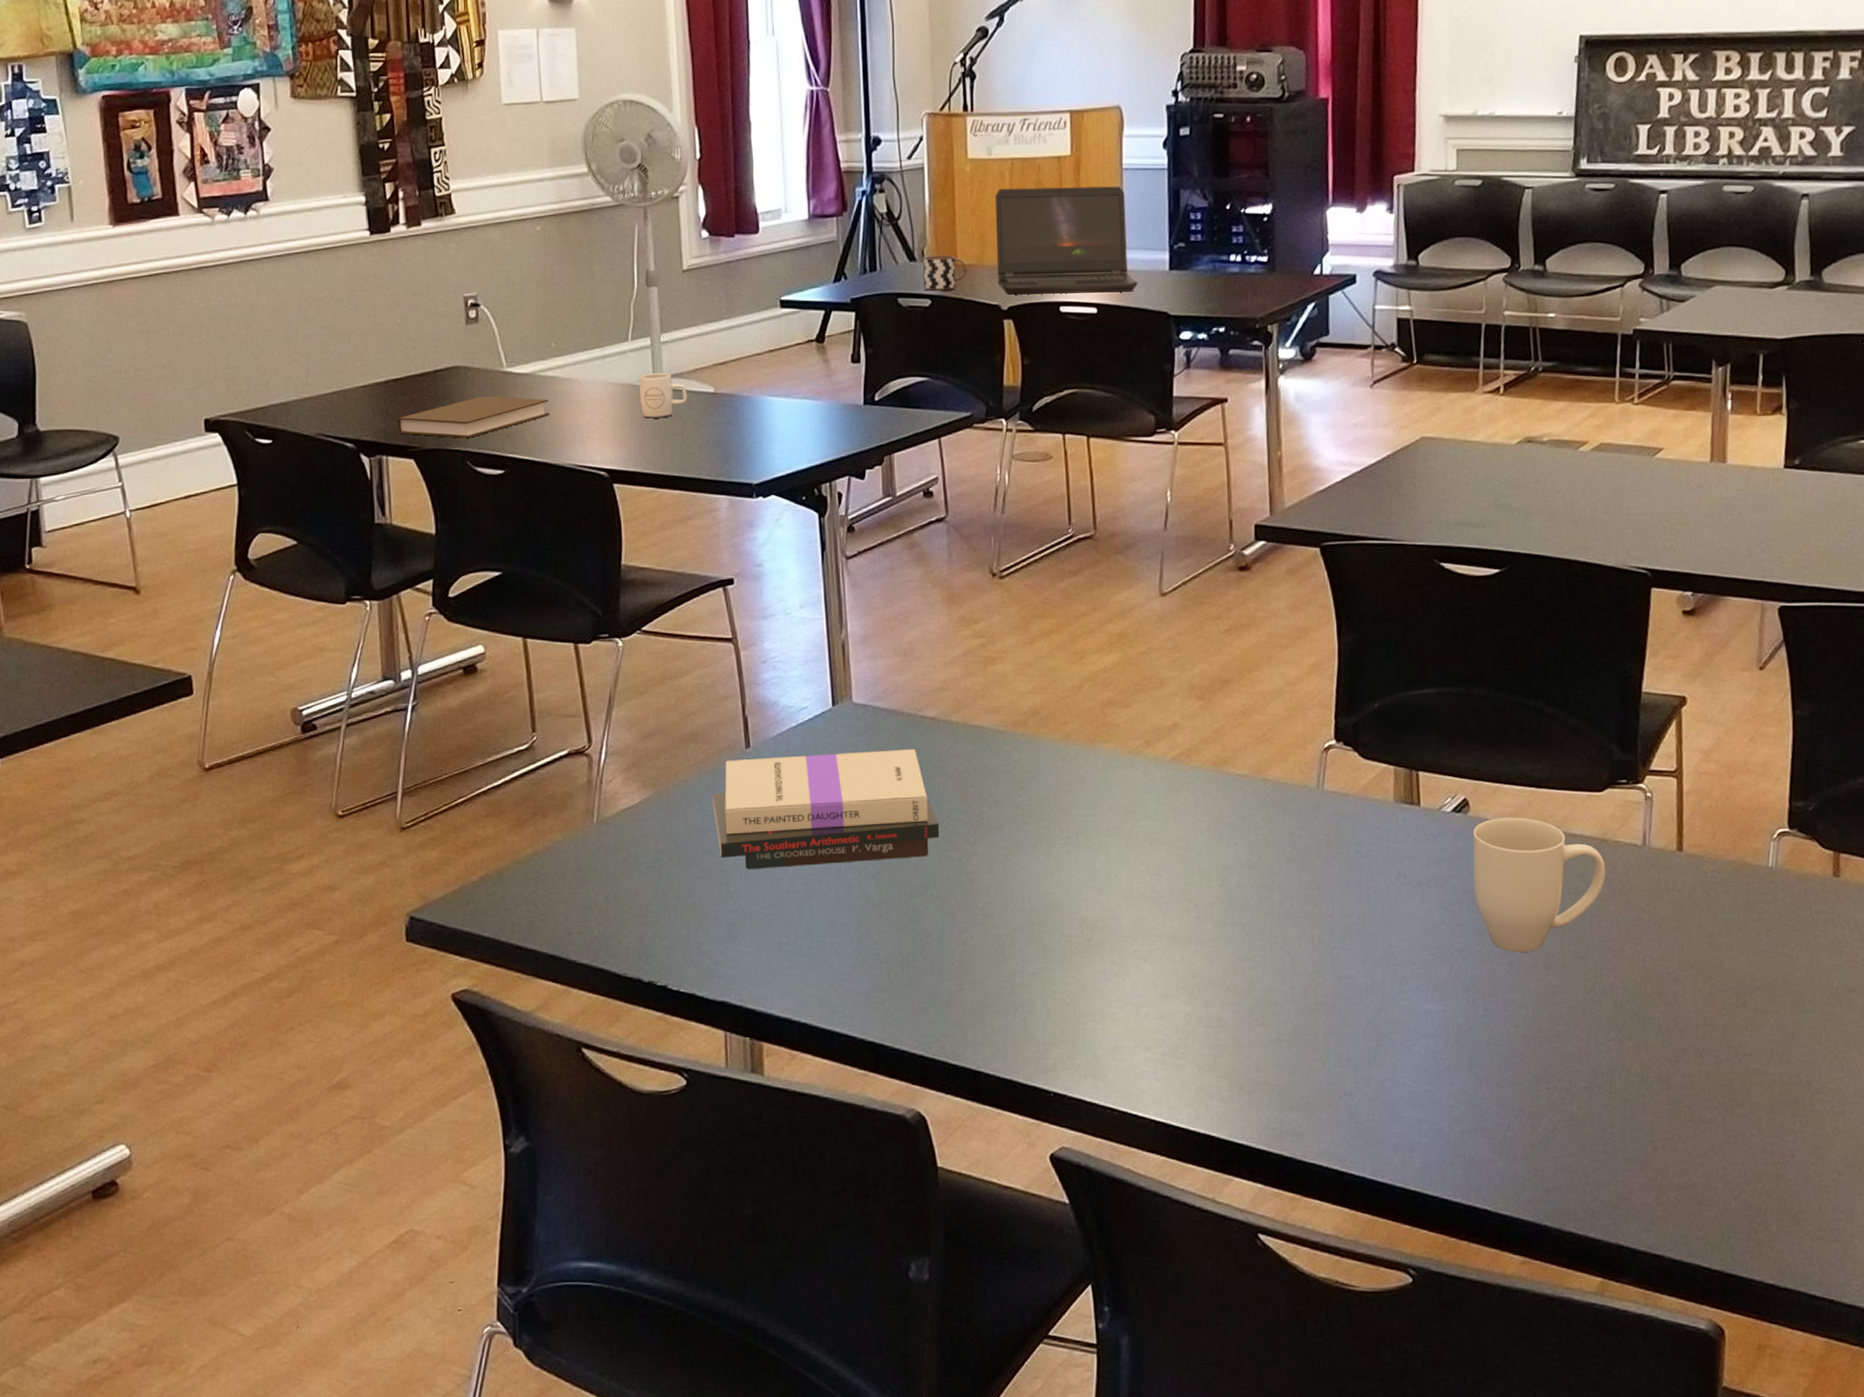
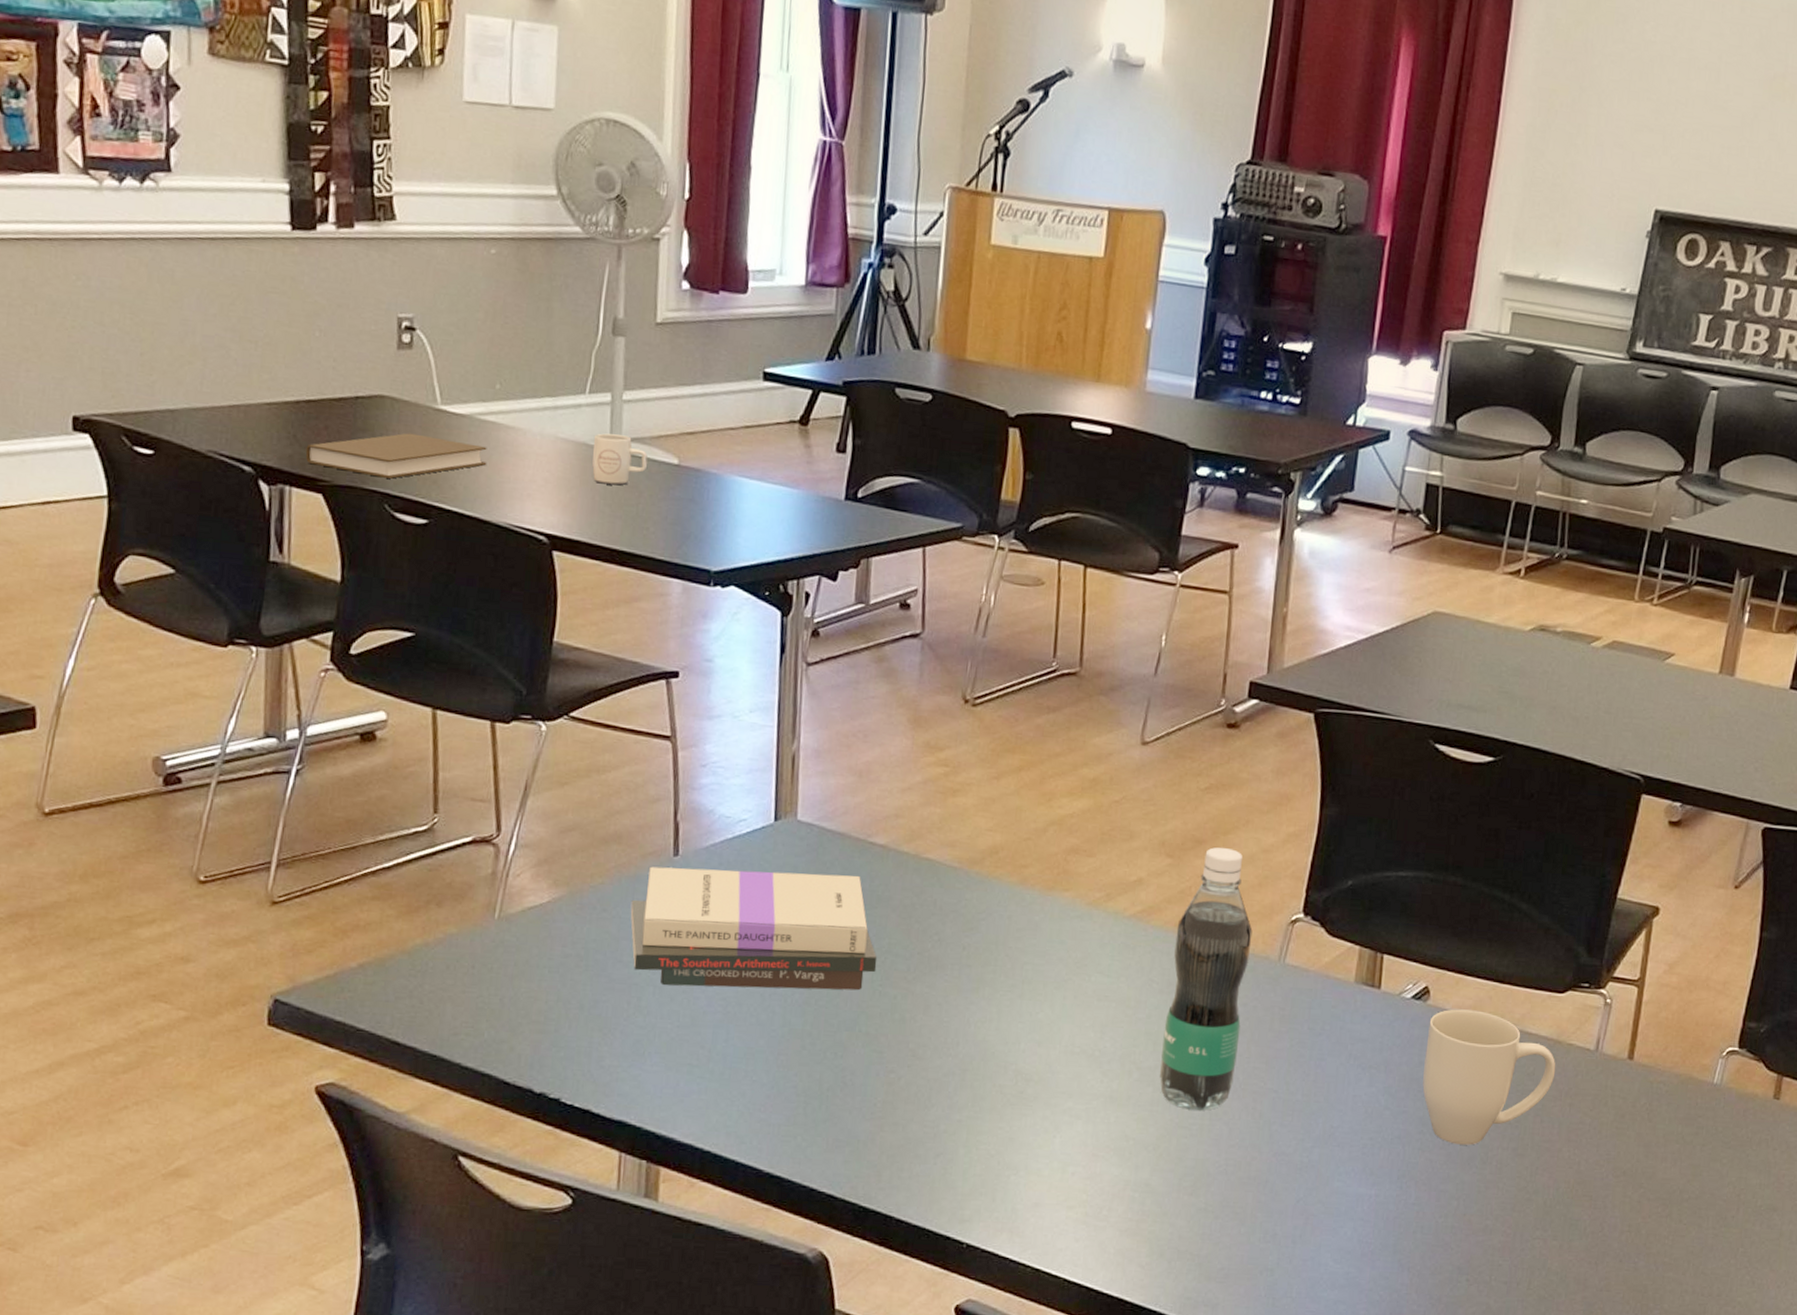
cup: present [922,255,967,291] -> none [925,345,975,388]
laptop computer: present [995,186,1138,295] -> none [1007,283,1159,416]
bottle: none [1215,684,1290,942] -> present [1160,847,1253,1111]

